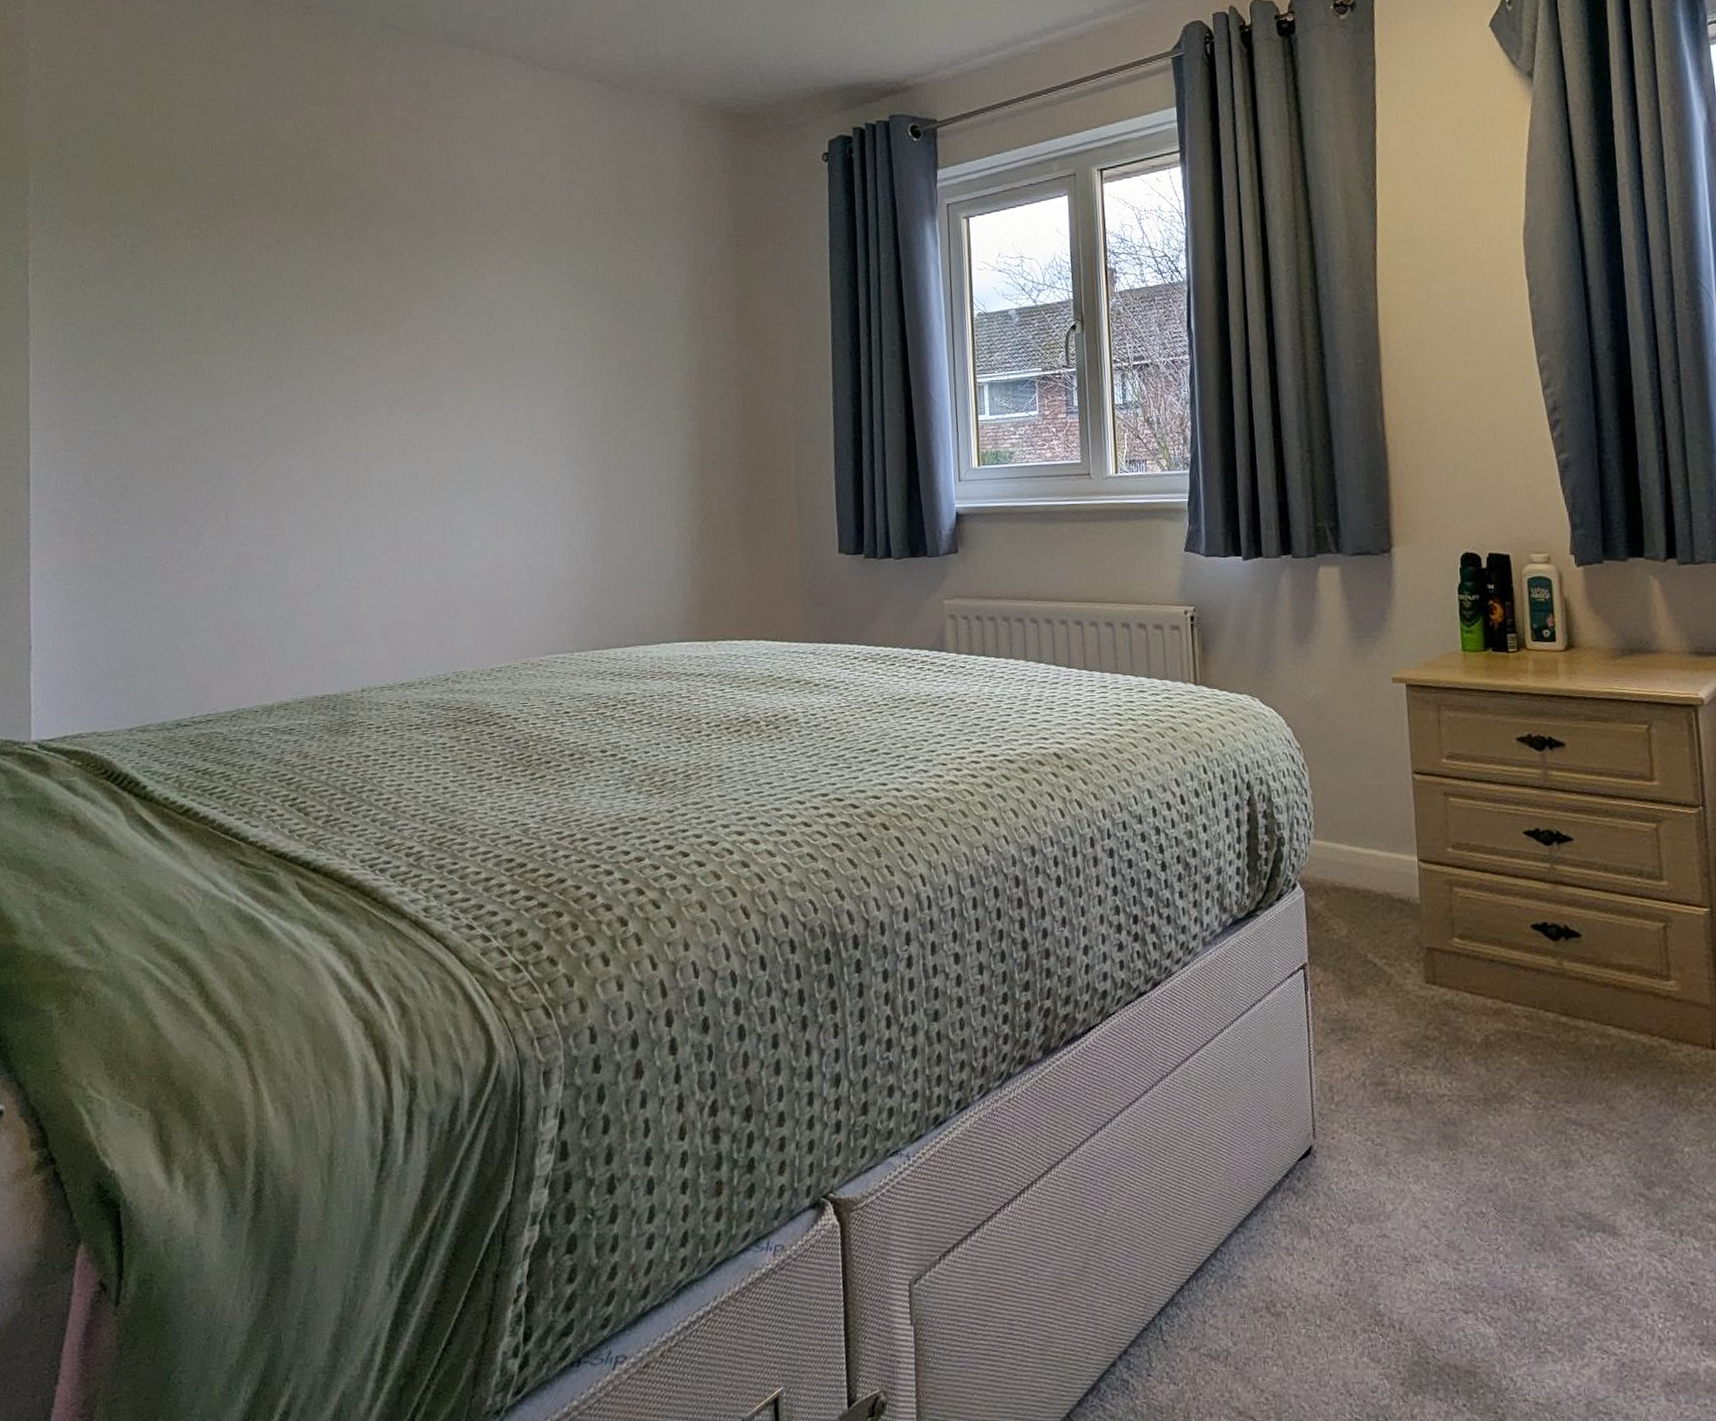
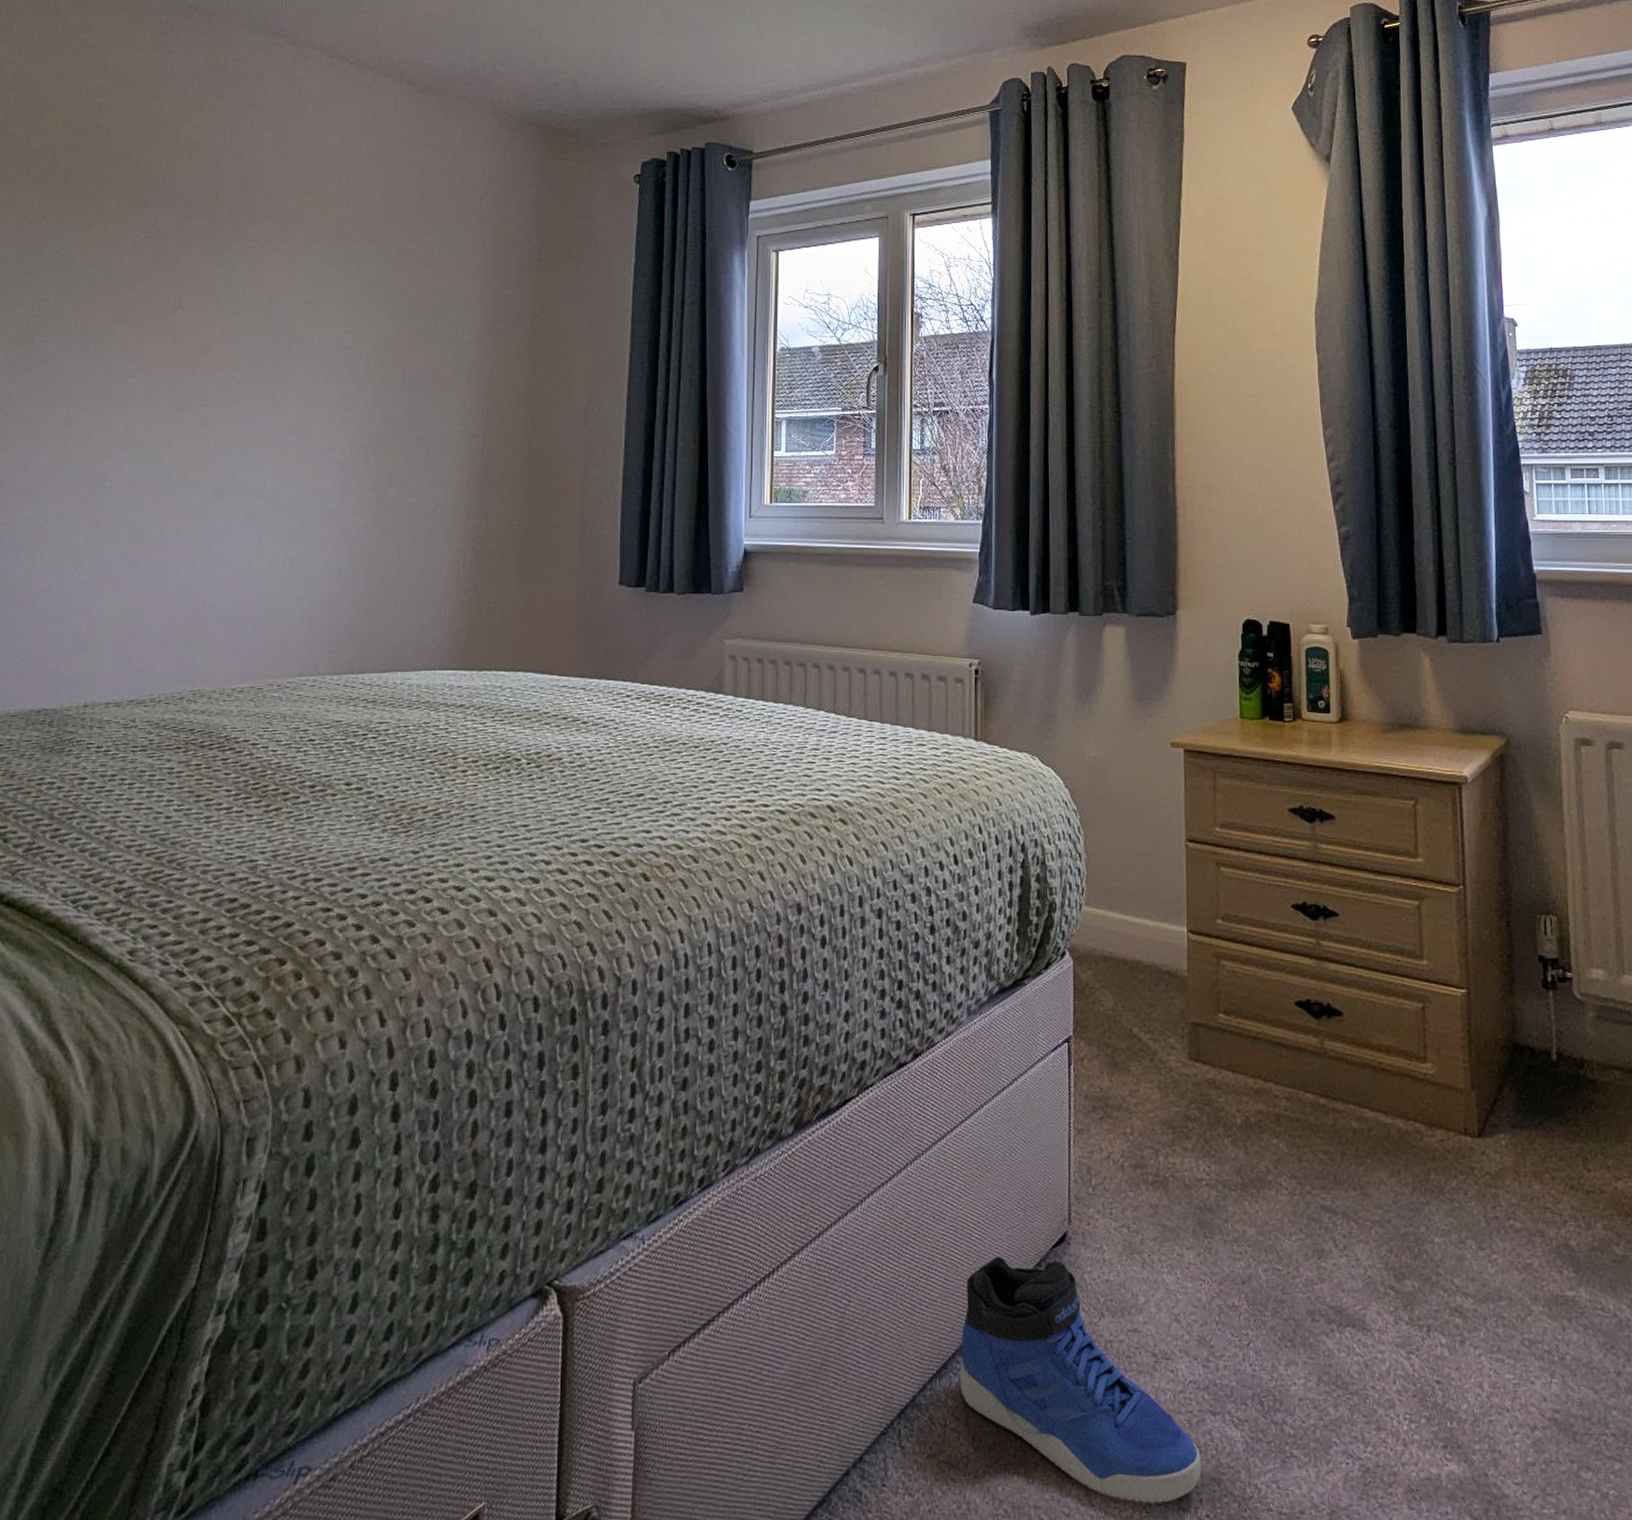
sneaker: none [1214,1169,1457,1393] -> present [960,1256,1202,1503]

